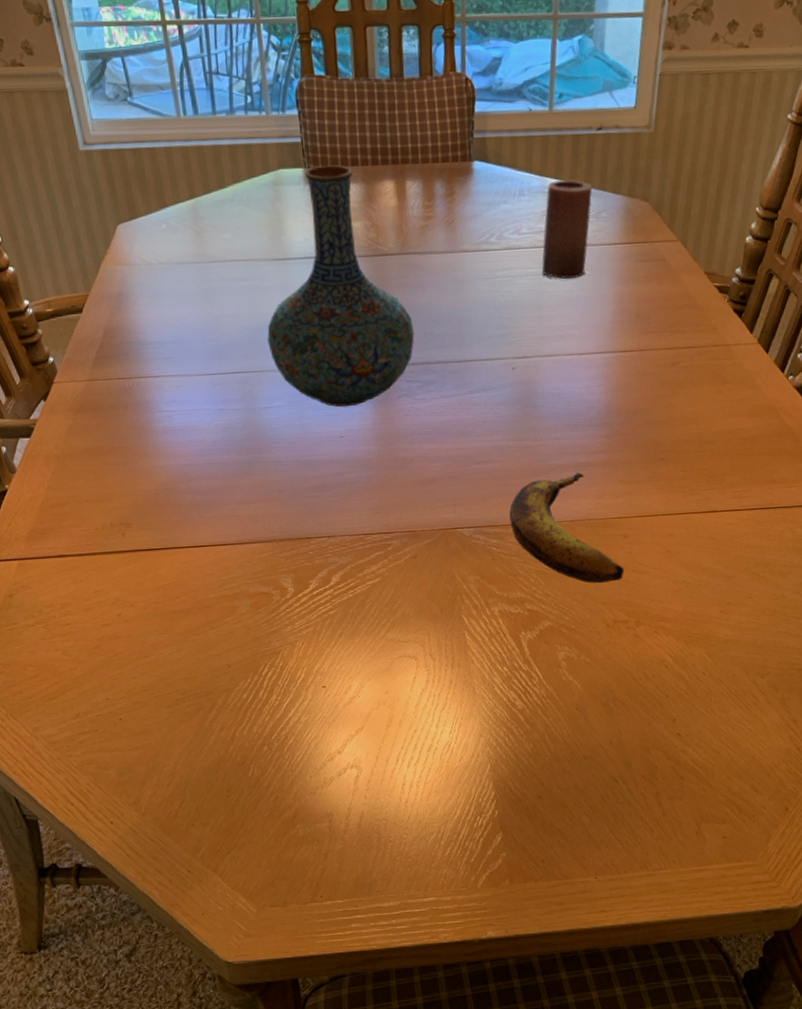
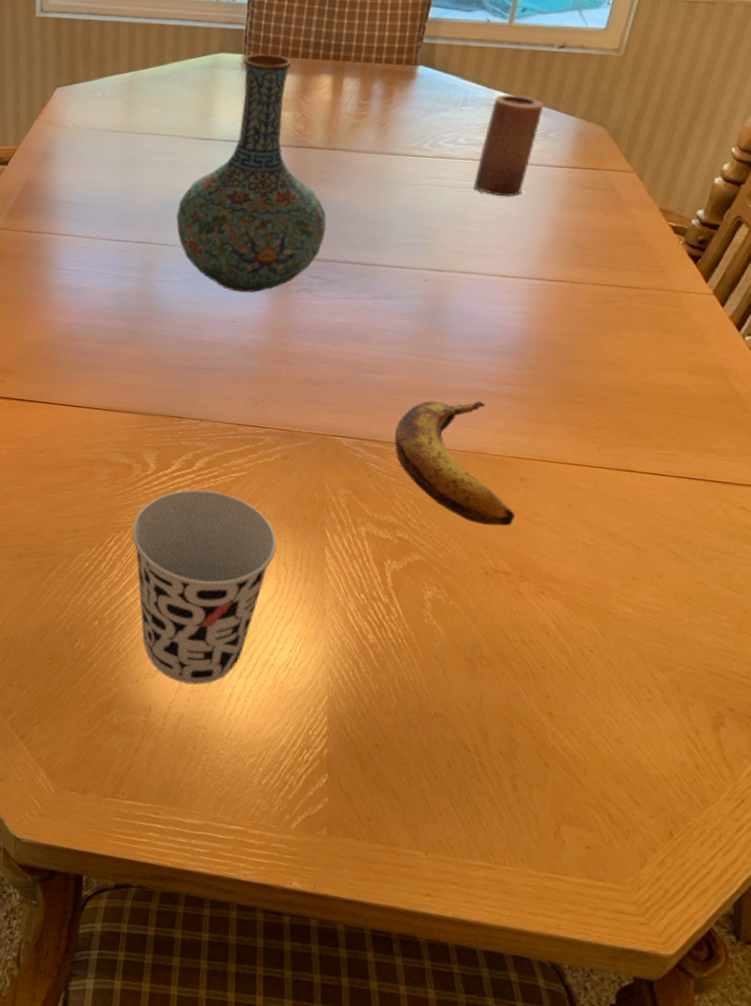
cup: none [283,601,422,784] -> present [132,489,277,685]

